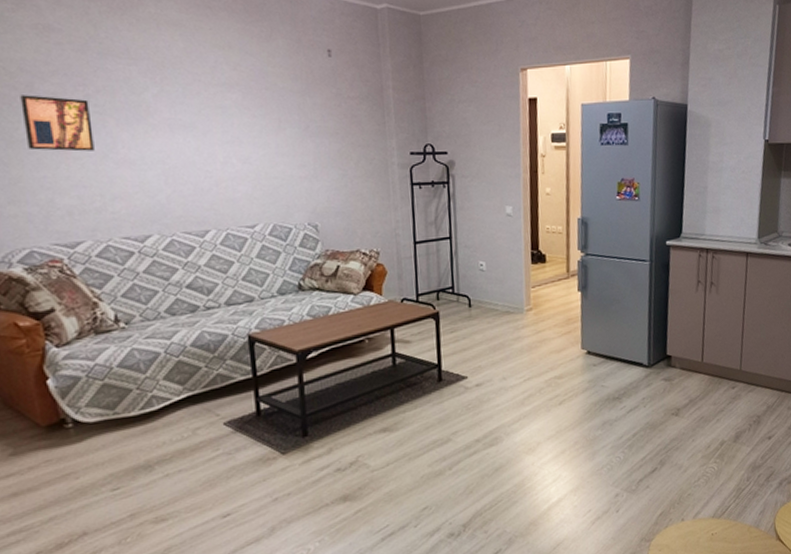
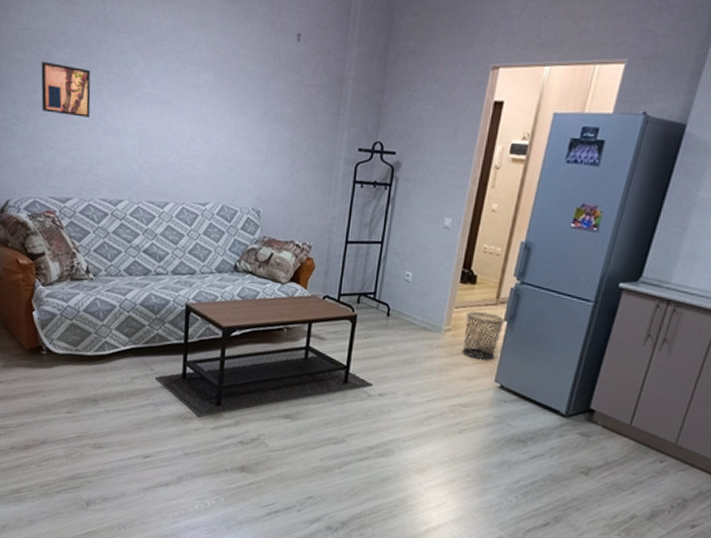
trash can: none [543,287,579,332] -> present [462,311,506,361]

